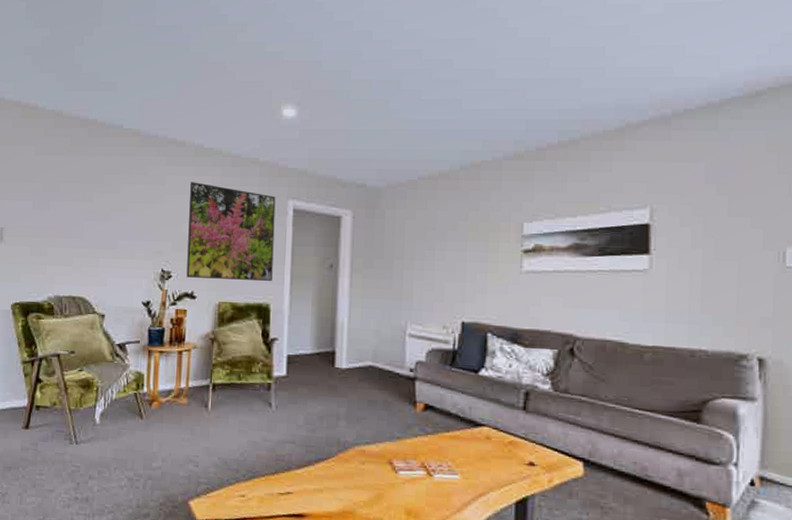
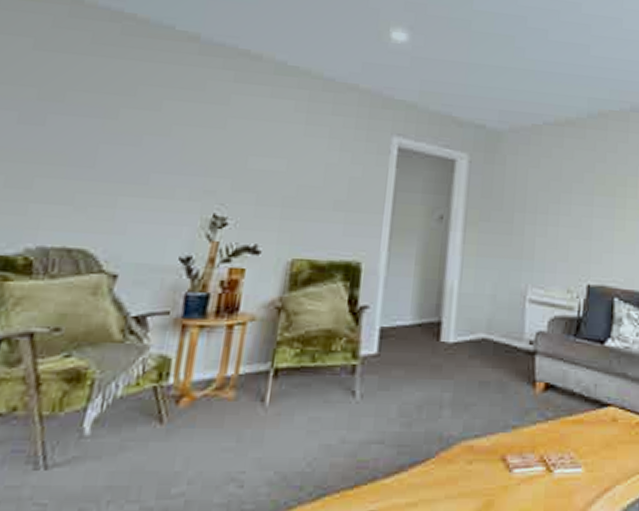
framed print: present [186,182,276,281] -> none [249,105,377,233]

